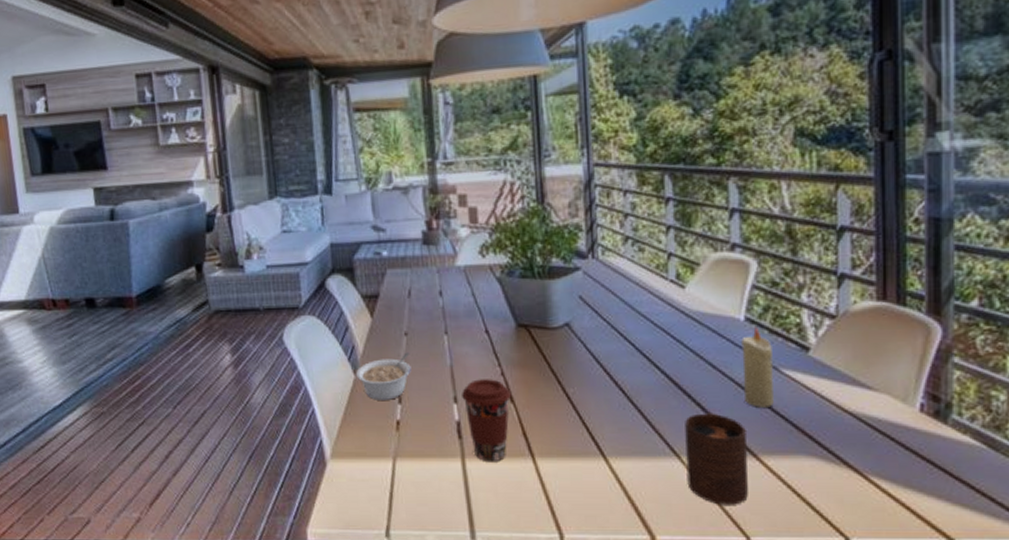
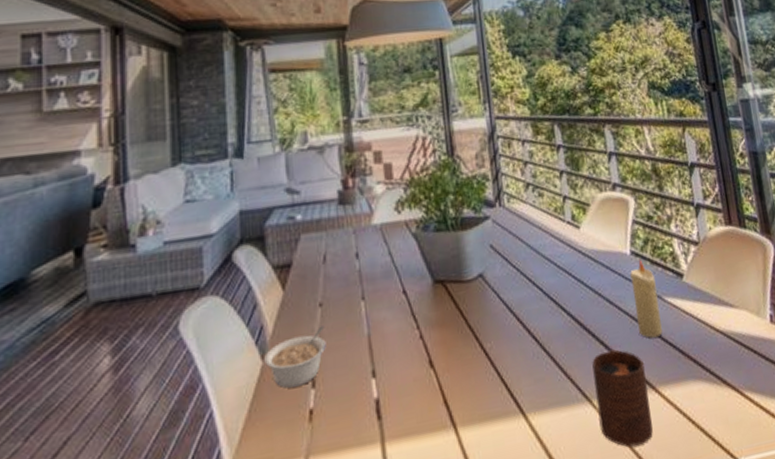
coffee cup: present [462,379,512,462] -> none [380,344,432,443]

